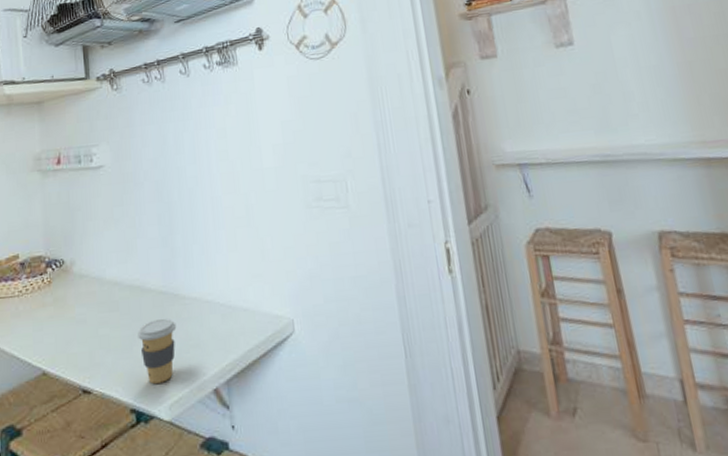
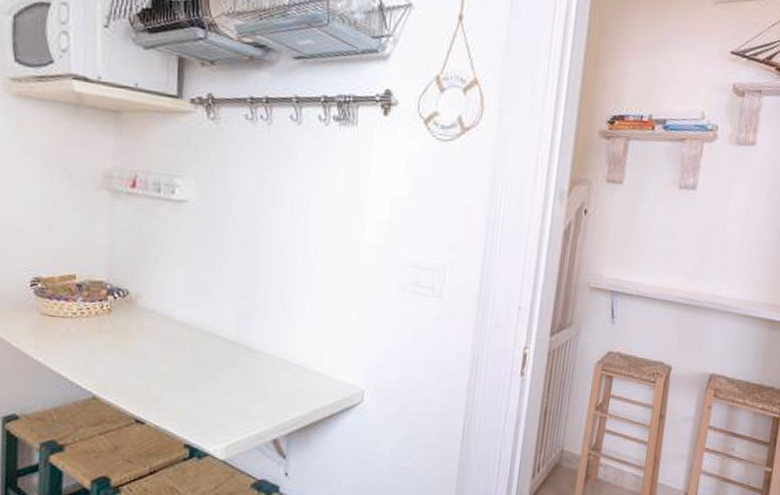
coffee cup: present [137,318,177,384] -> none [202,366,245,426]

